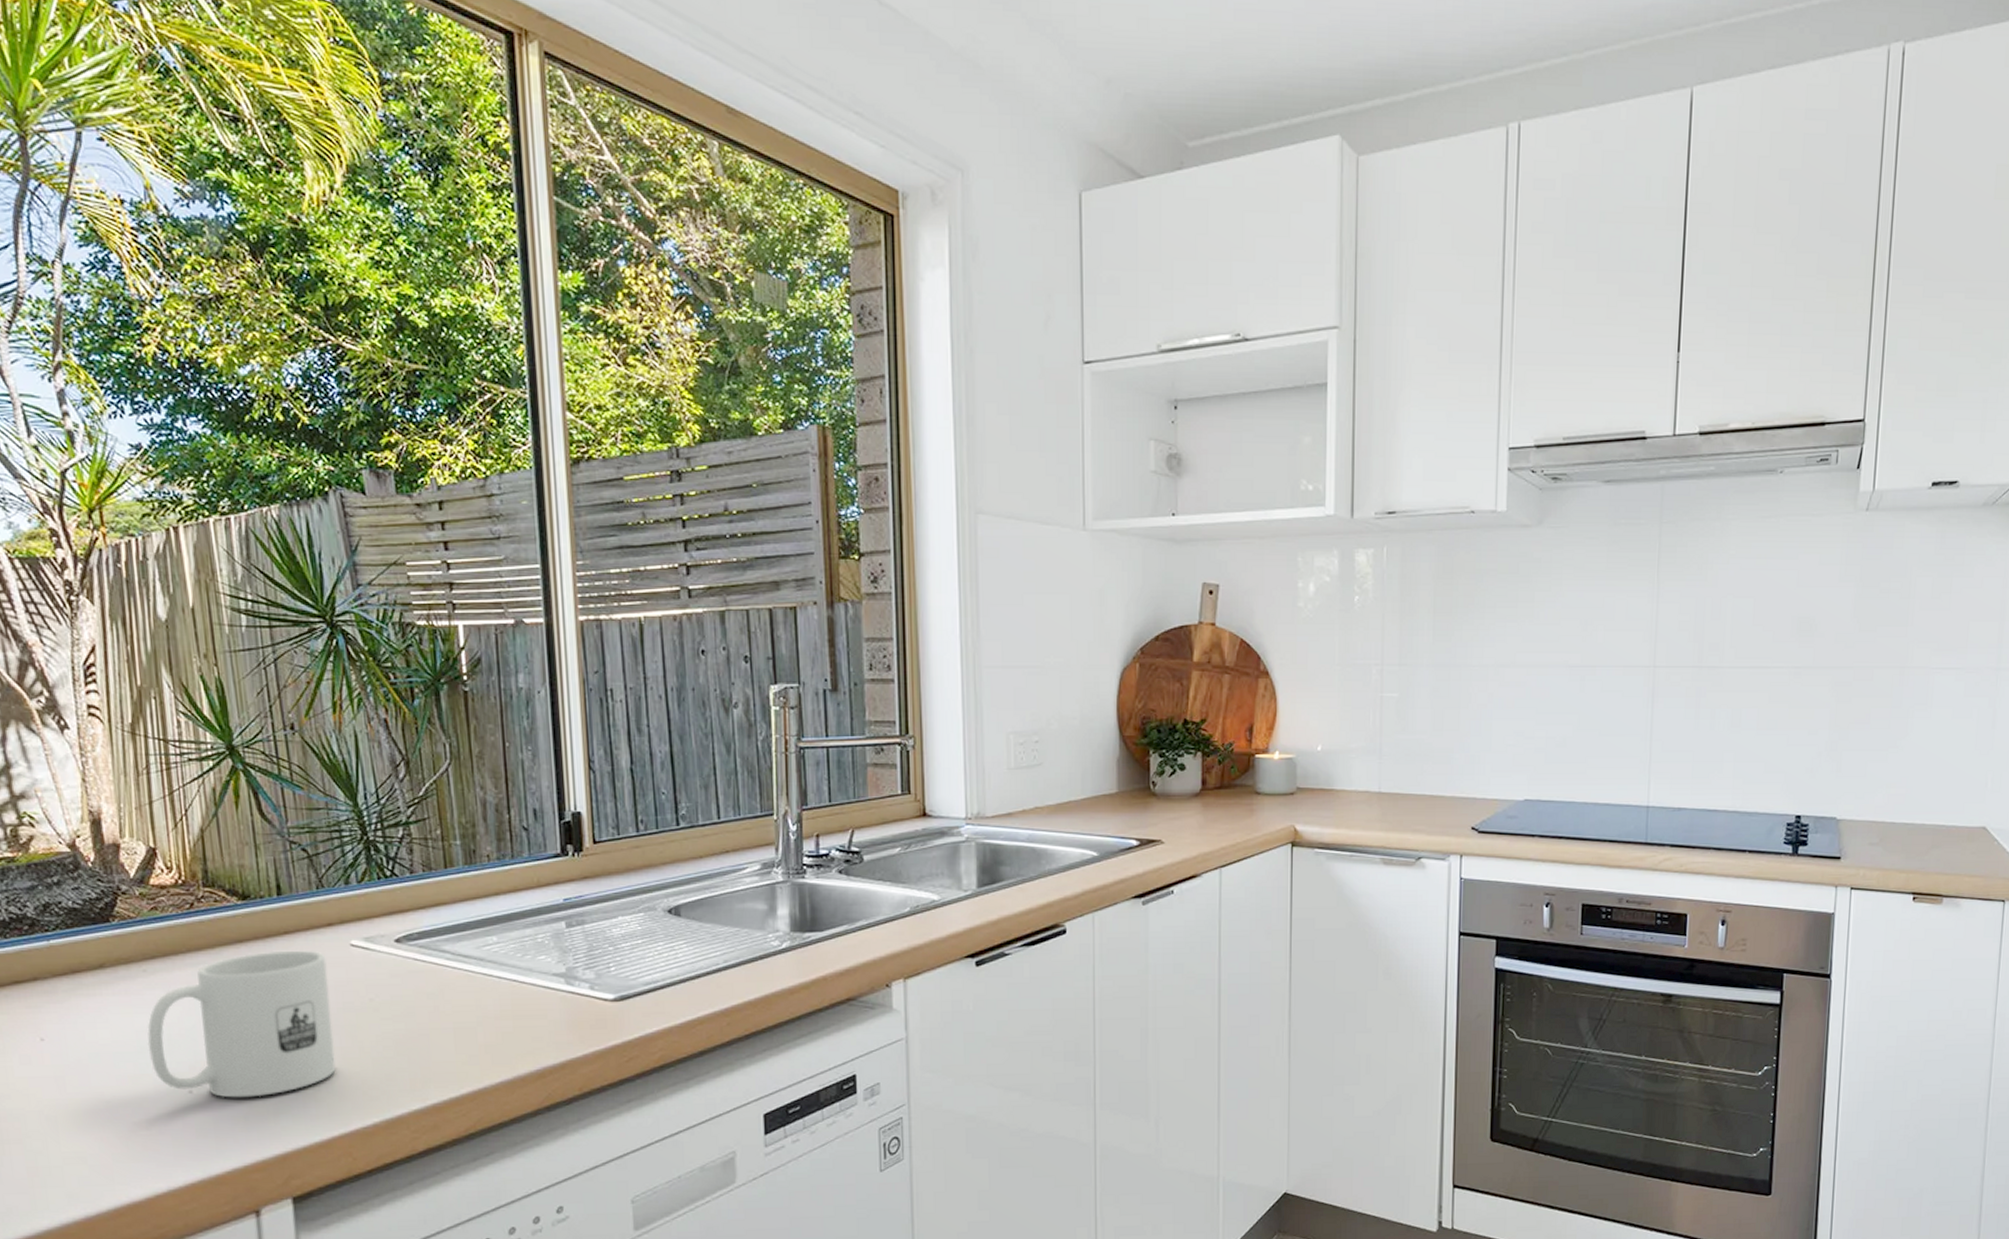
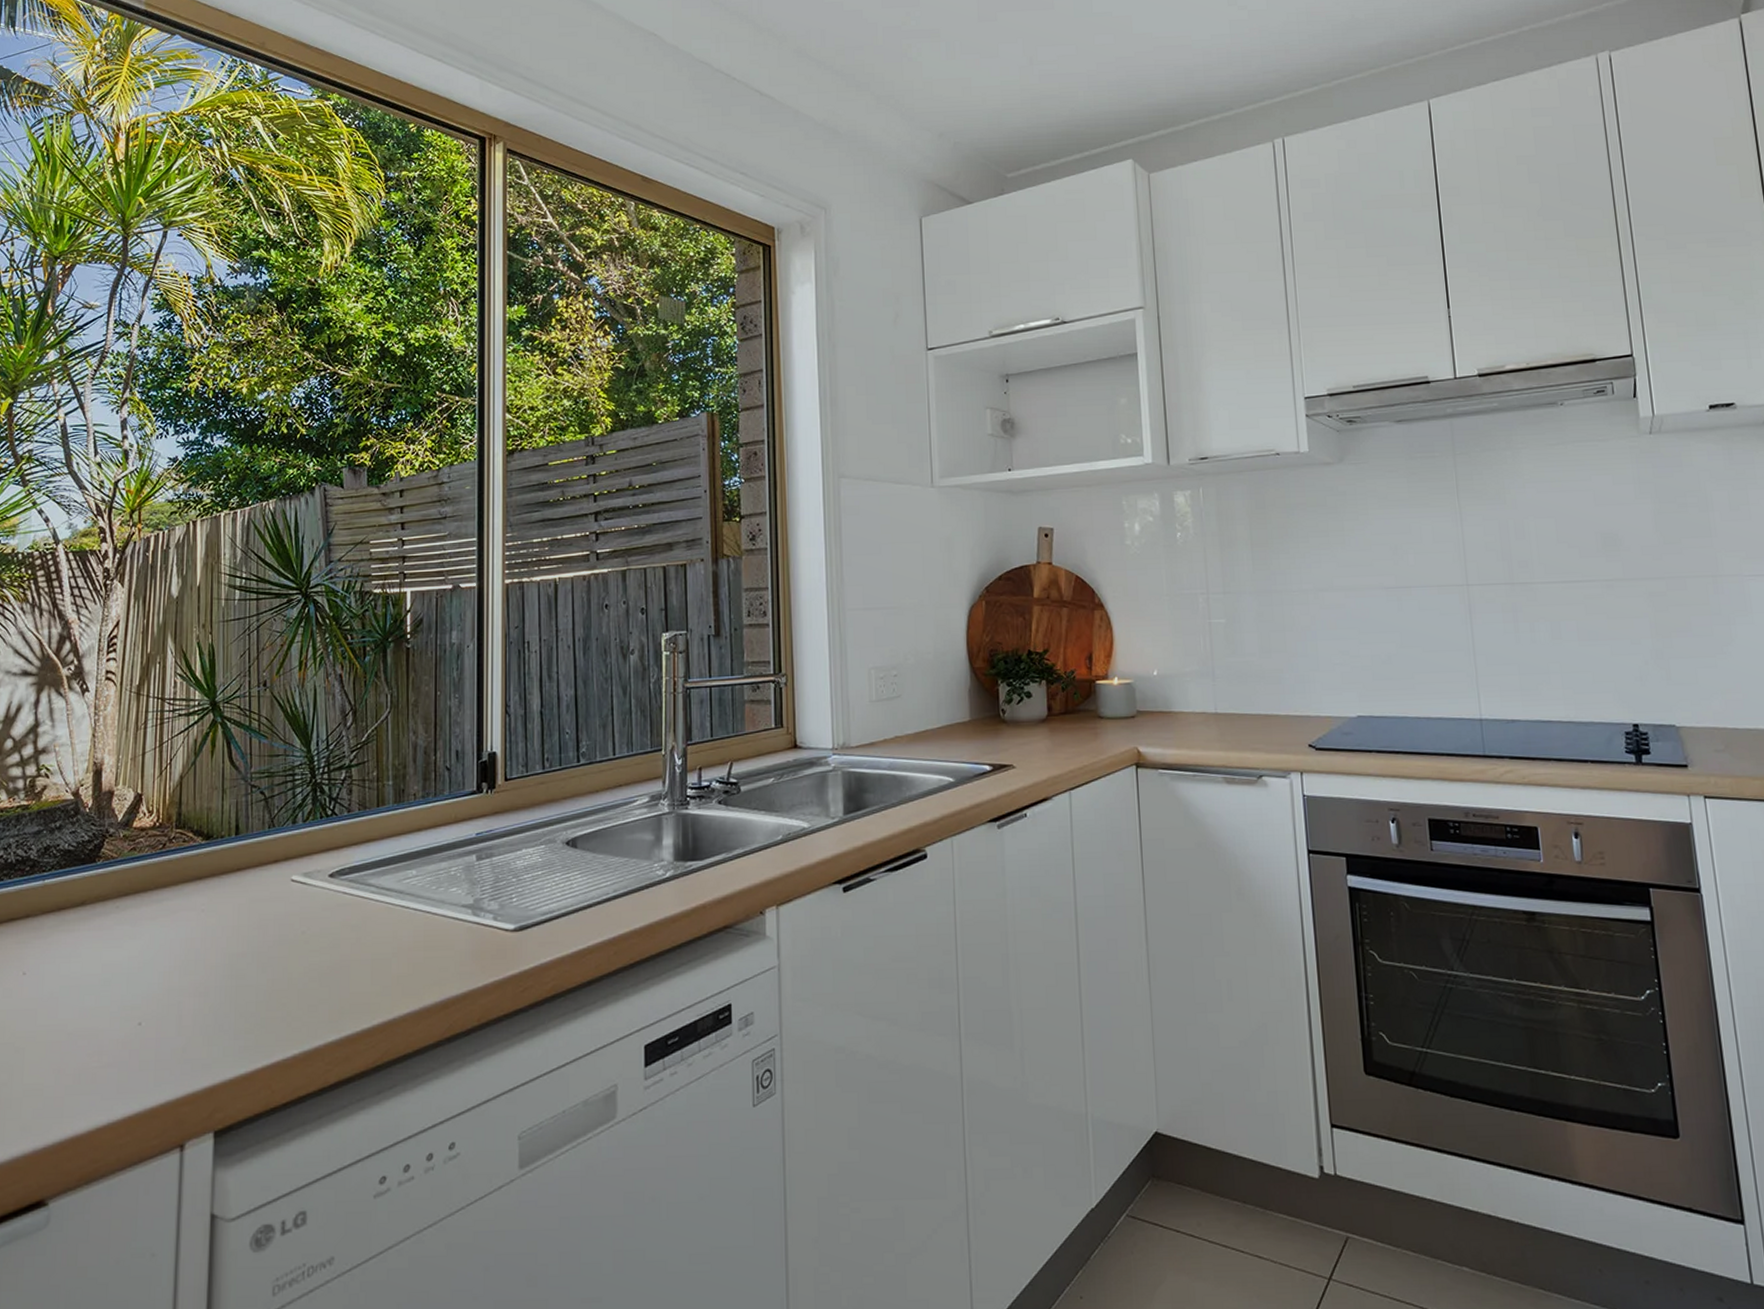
mug: present [147,950,336,1098] -> none [110,885,269,1030]

